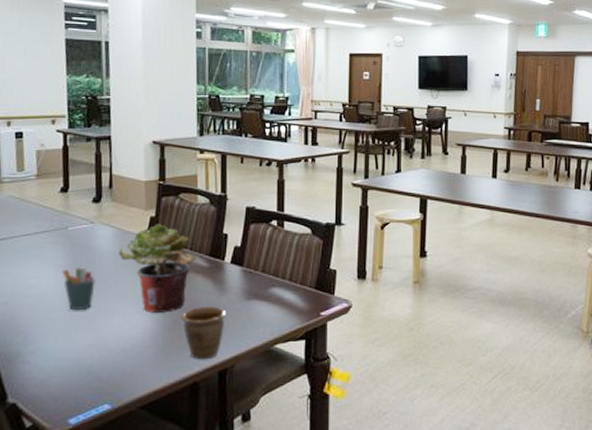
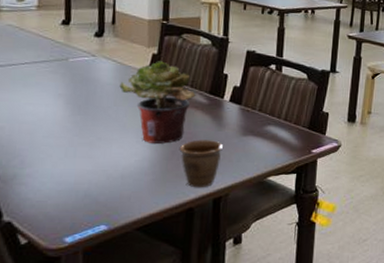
pen holder: present [62,267,96,311] -> none [62,97,96,138]

